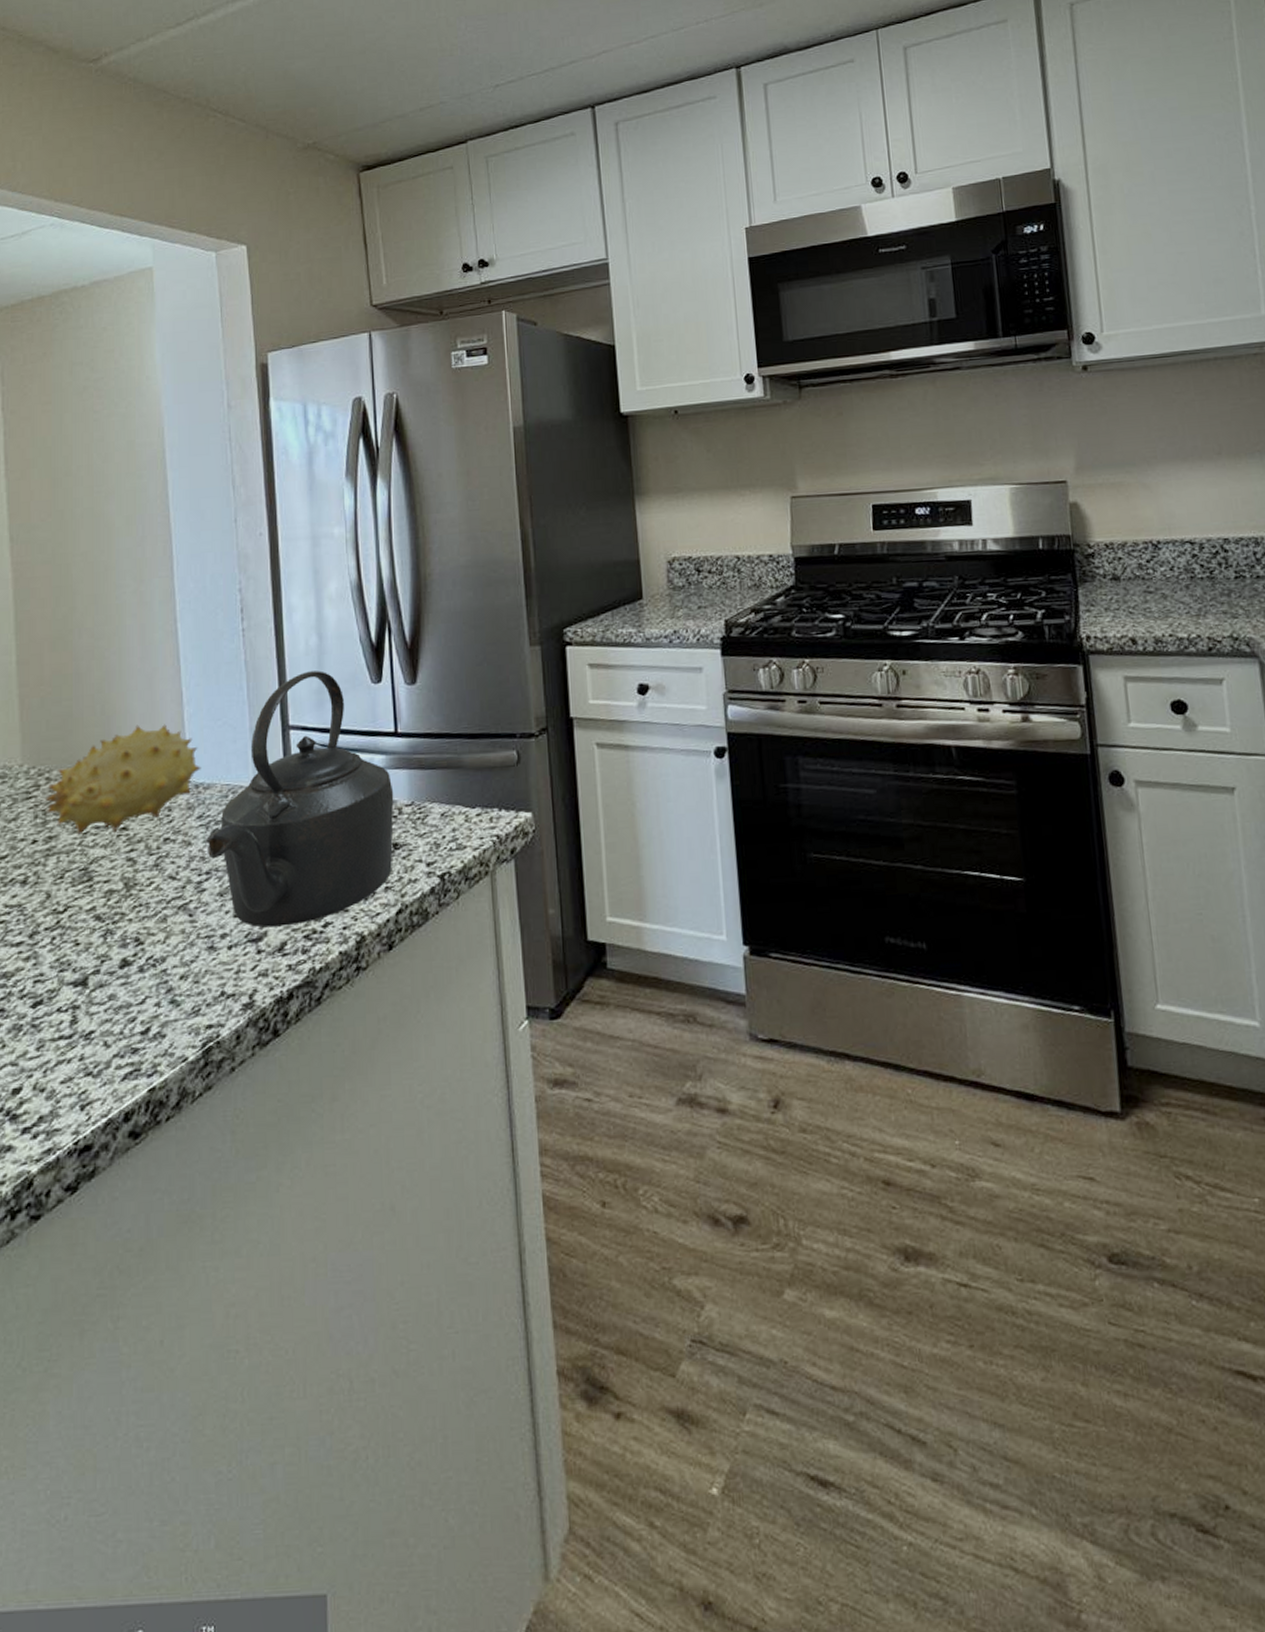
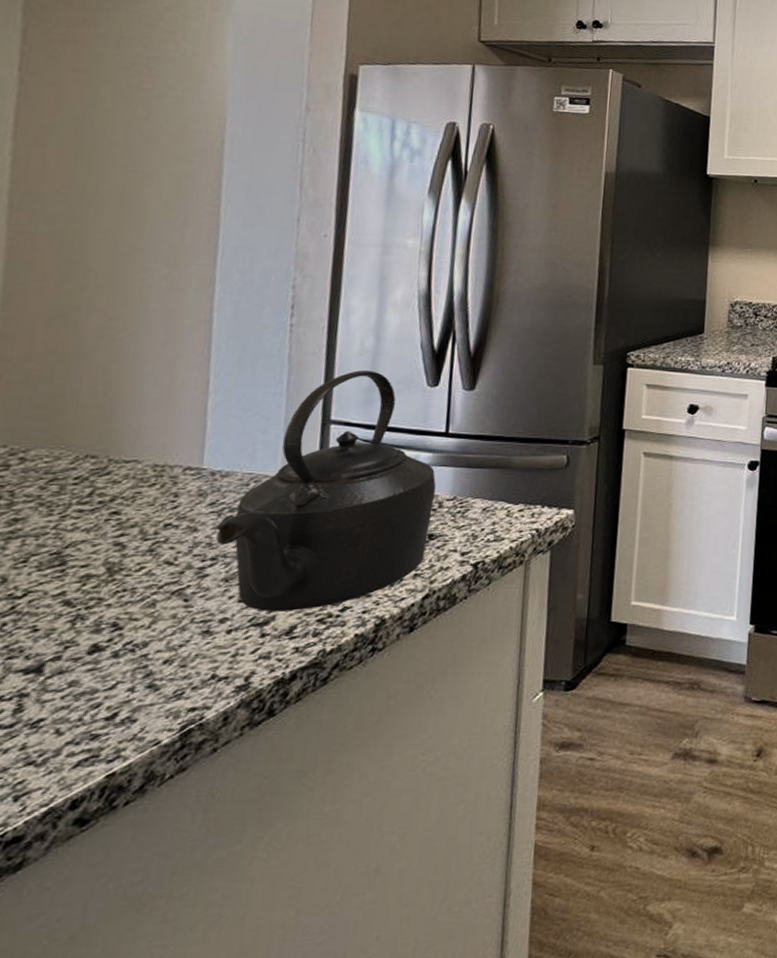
fruit: present [44,724,201,836] -> none [13,409,221,519]

